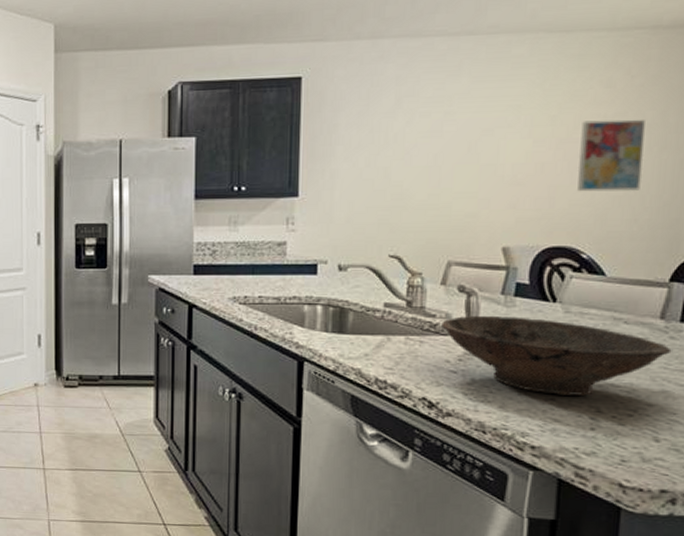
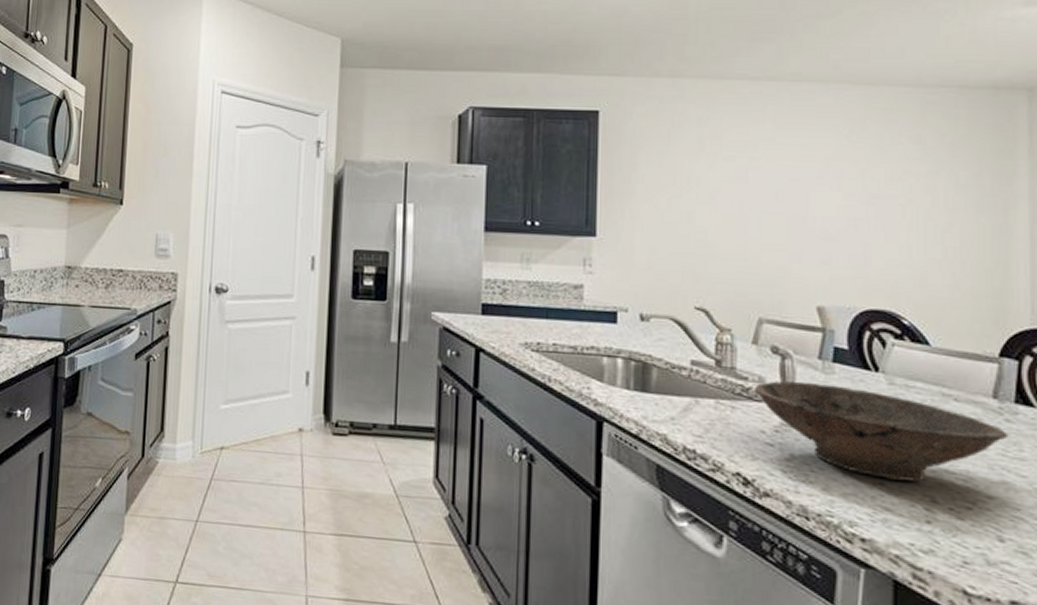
wall art: present [577,119,645,192] -> none [893,177,959,255]

